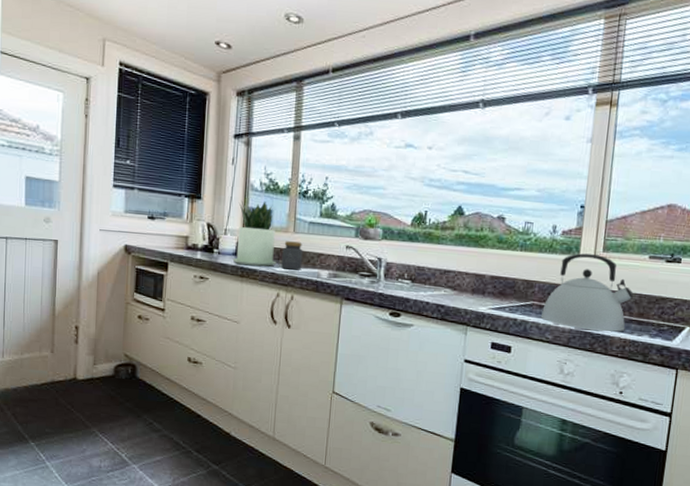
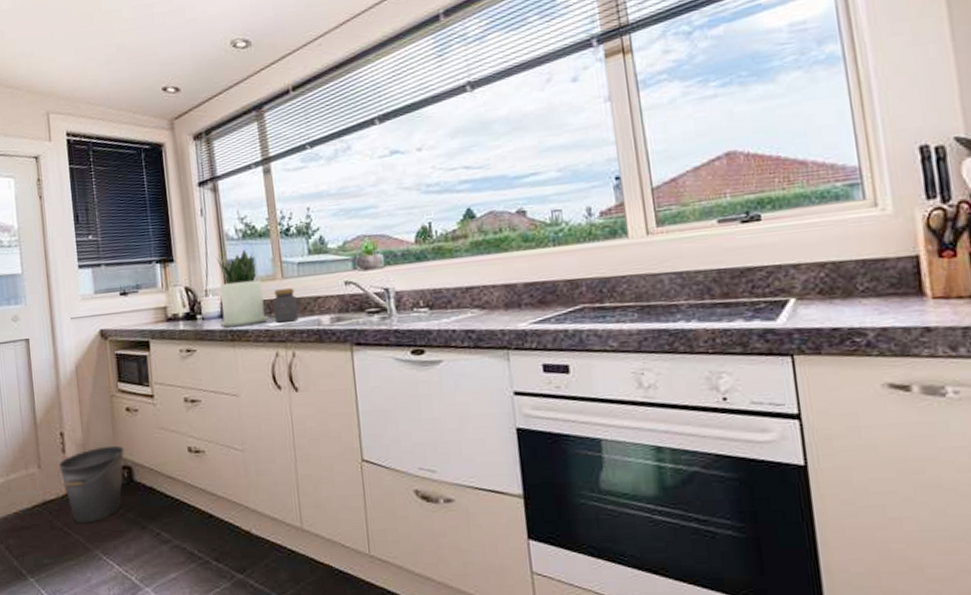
bucket: none [67,344,132,406] -> present [57,445,124,524]
kettle: present [540,253,633,333] -> none [596,231,710,328]

